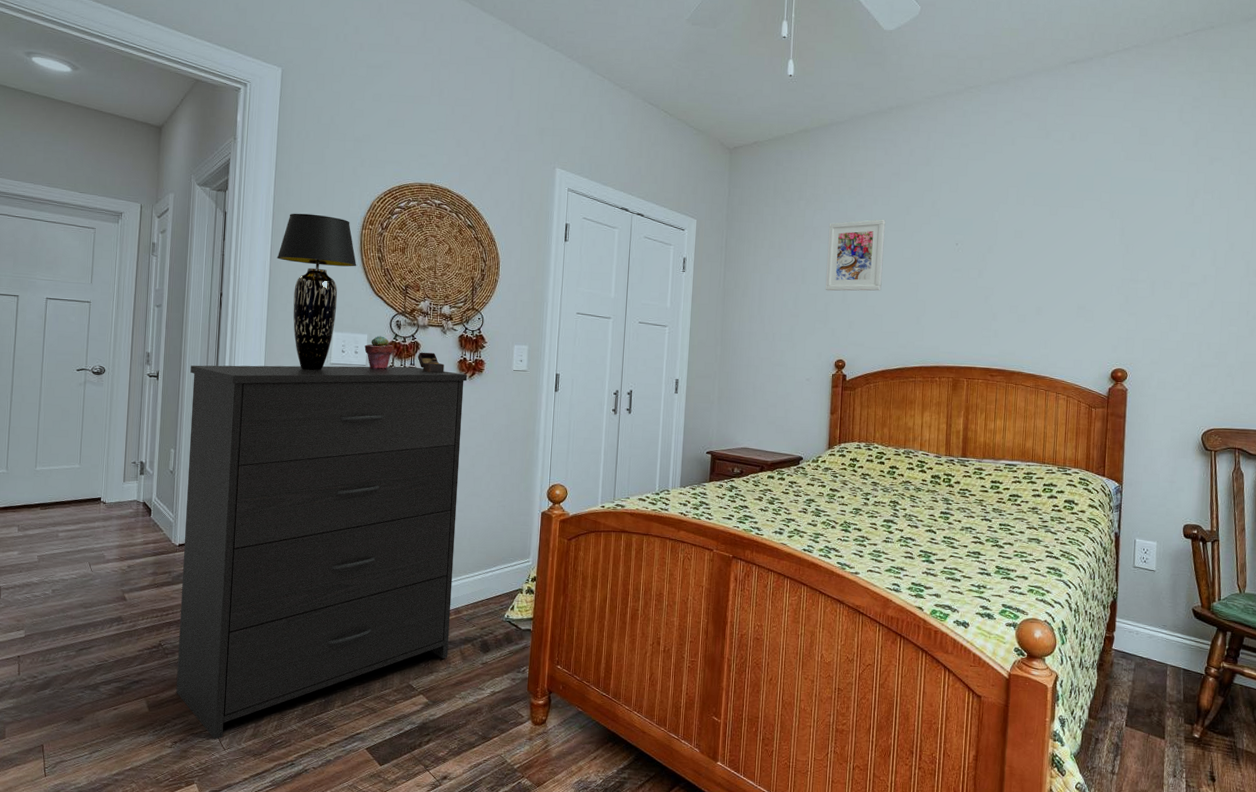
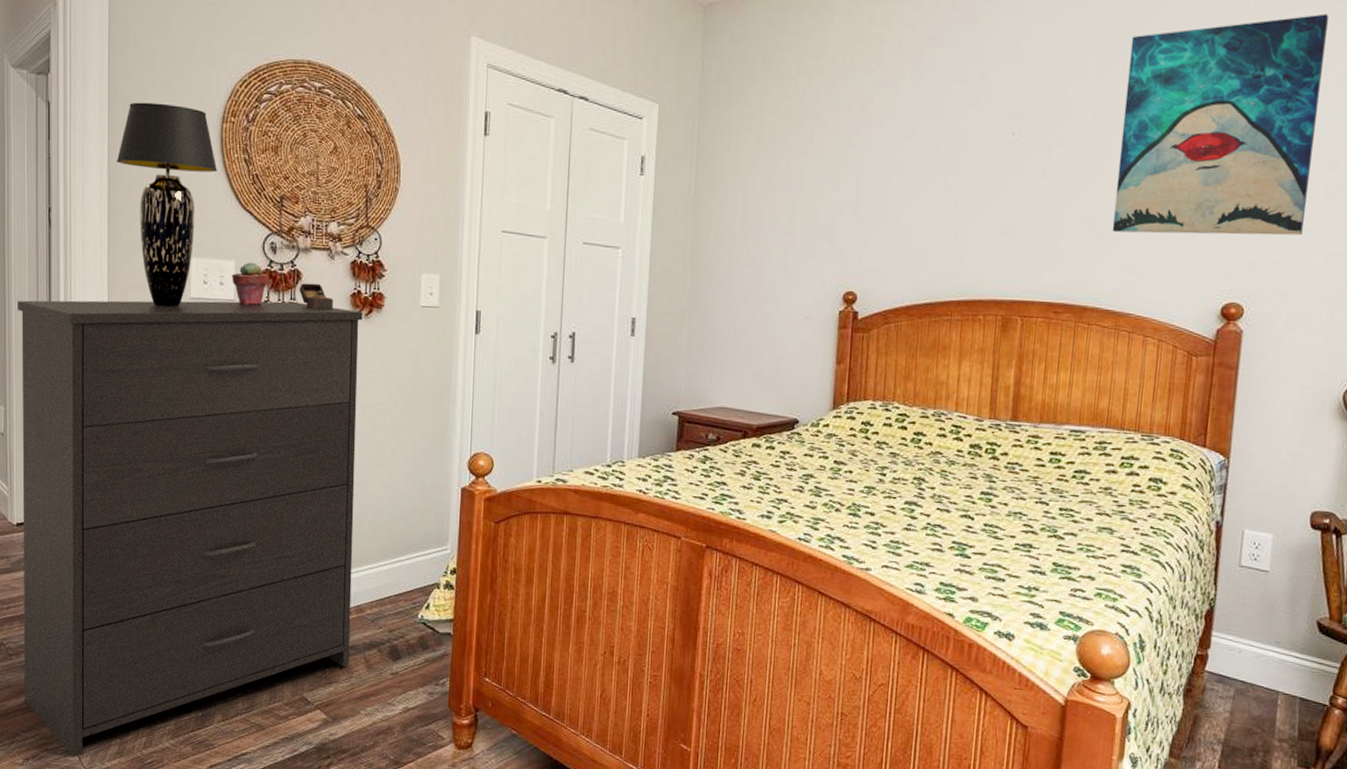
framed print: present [825,219,886,291] -> none [831,100,916,200]
wall art: none [1030,162,1176,320] -> present [1112,13,1330,236]

